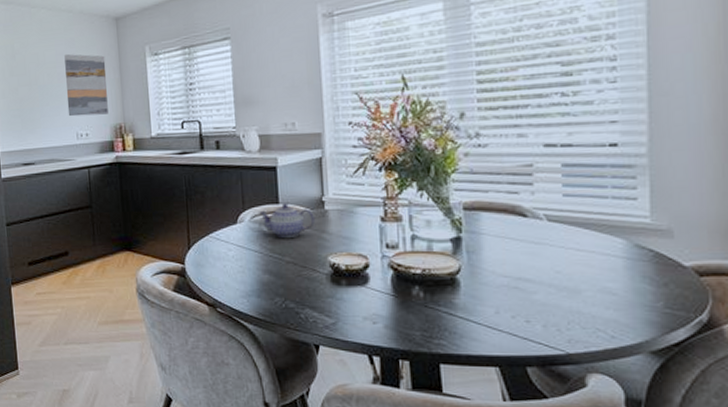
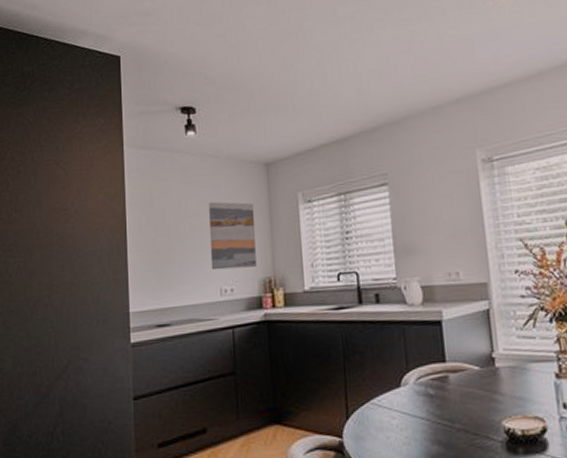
teapot: present [259,203,315,238] -> none [424,361,485,401]

